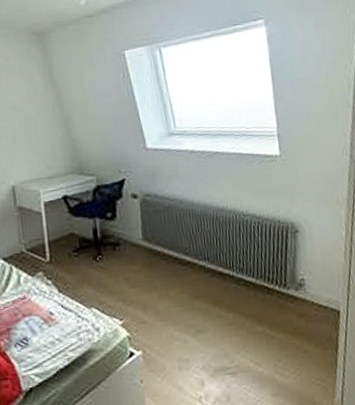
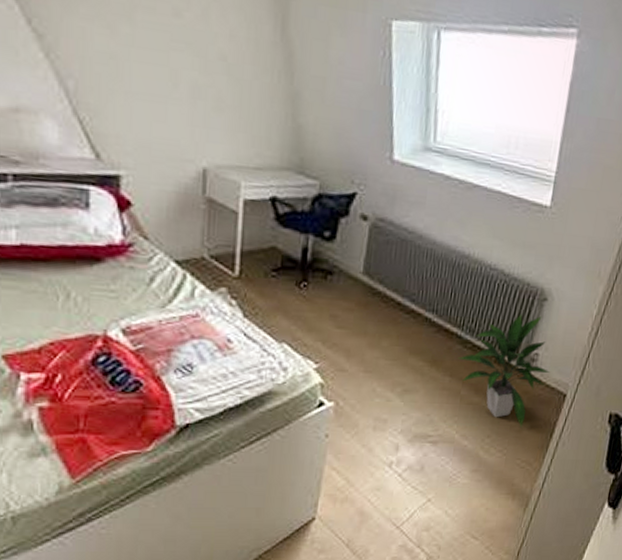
indoor plant: none [236,246,319,348] -> present [458,314,550,428]

